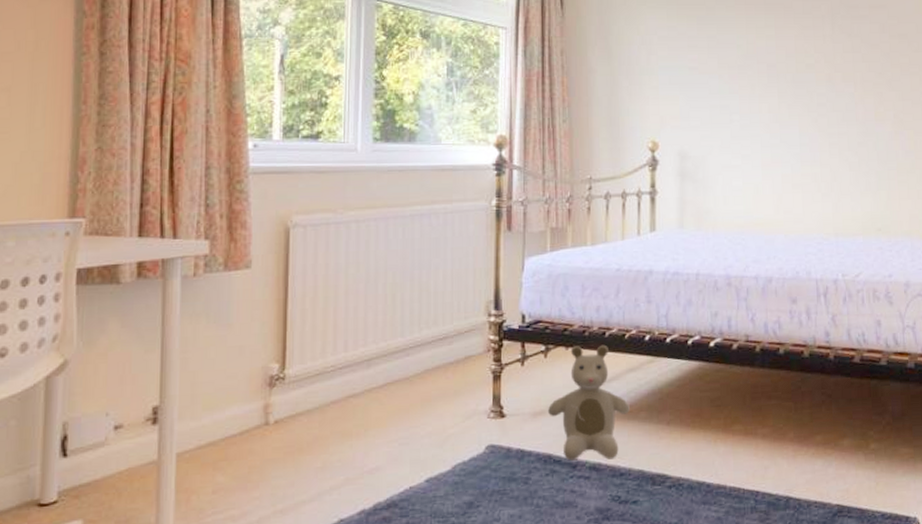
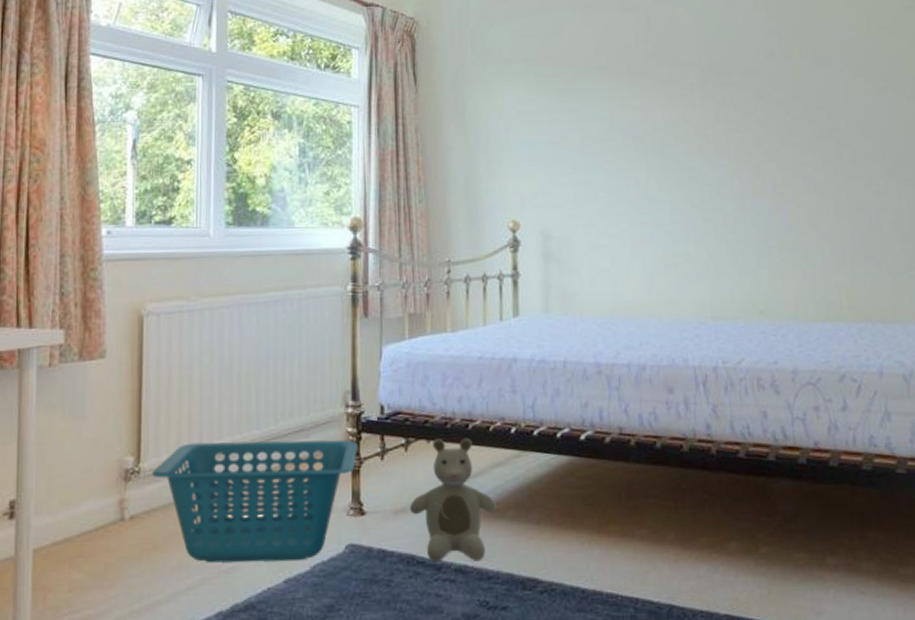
laundry basket: none [297,346,500,464] -> present [152,439,359,563]

